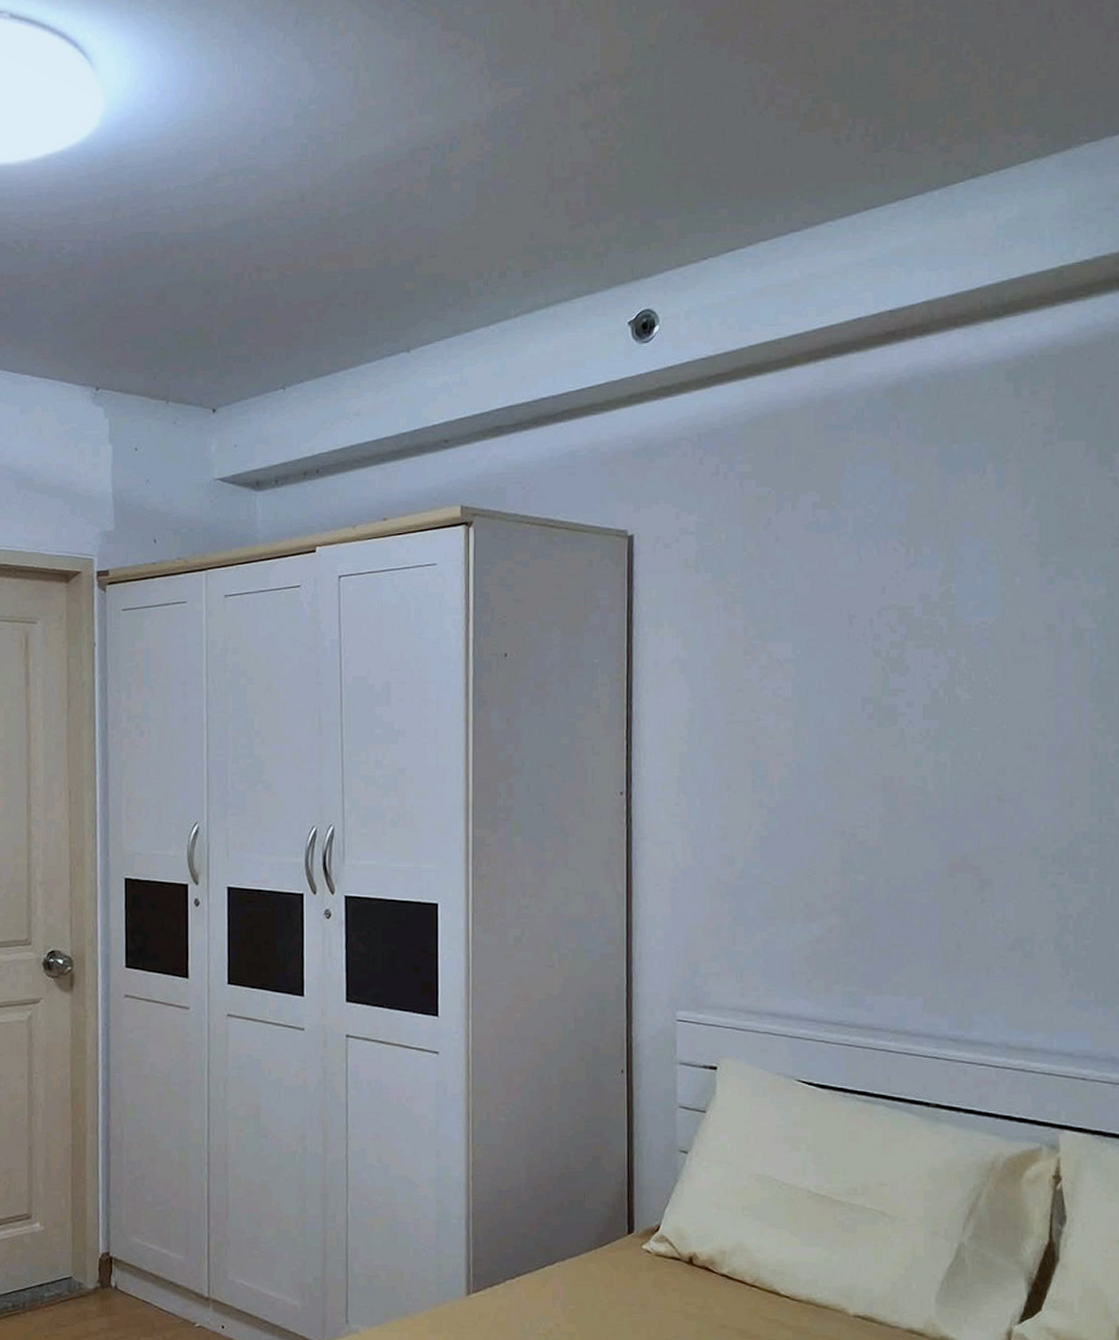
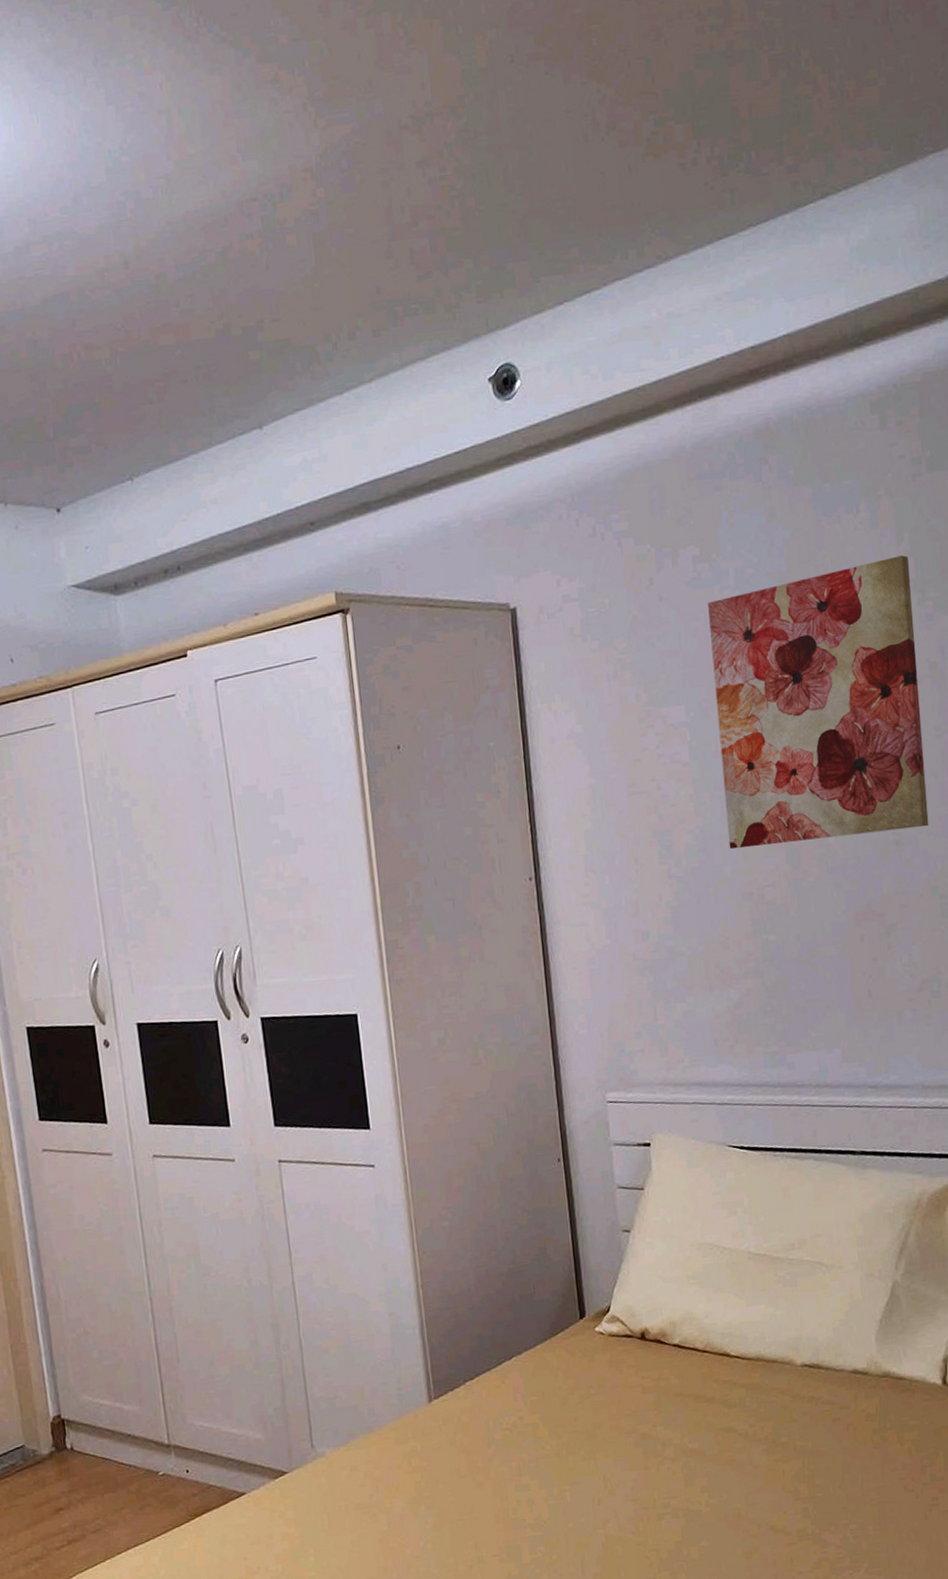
wall art: none [824,519,1034,787] -> present [708,555,929,850]

